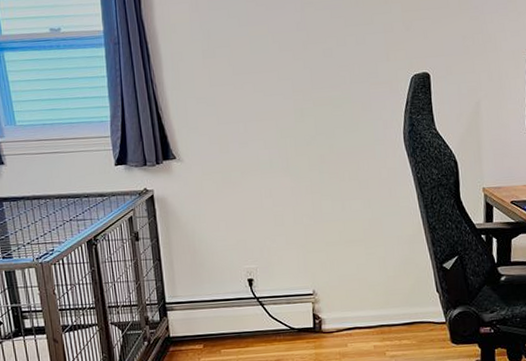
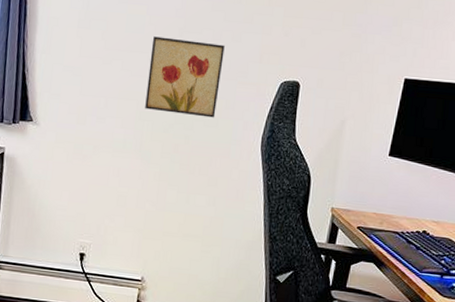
wall art: none [279,49,354,126] -> present [145,36,225,118]

